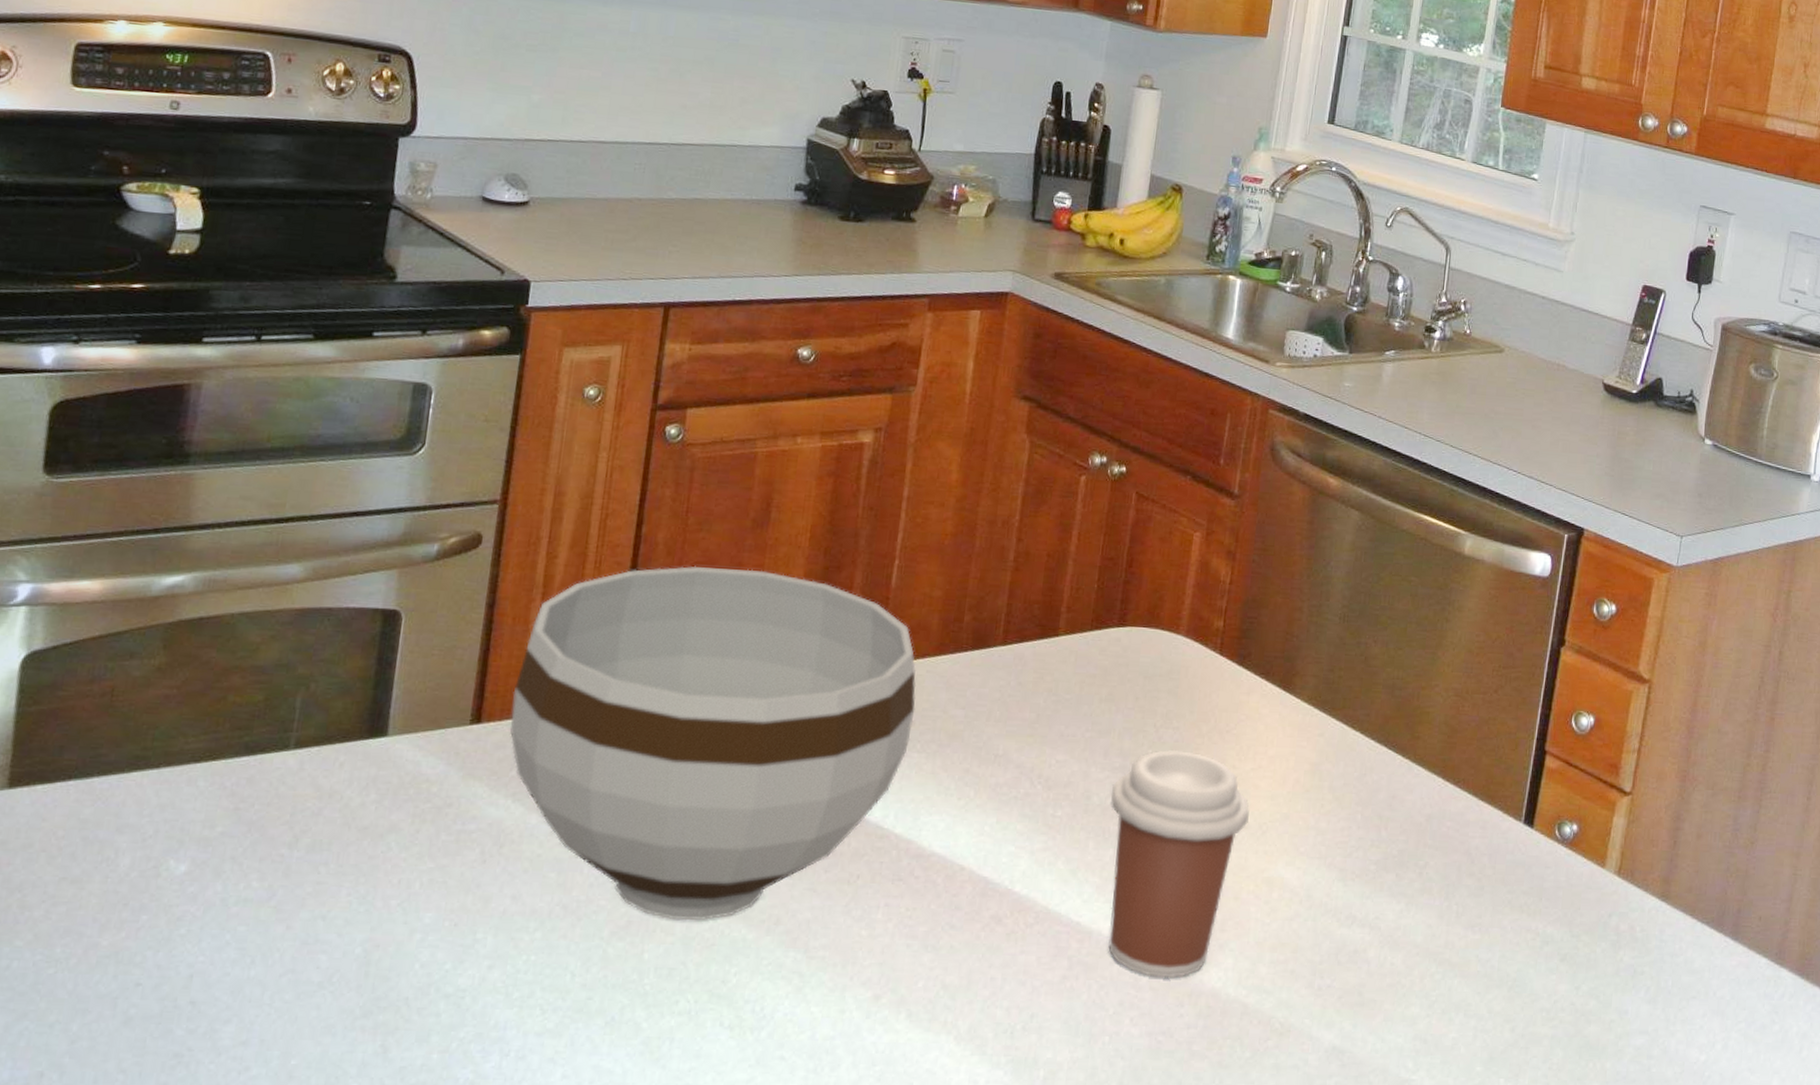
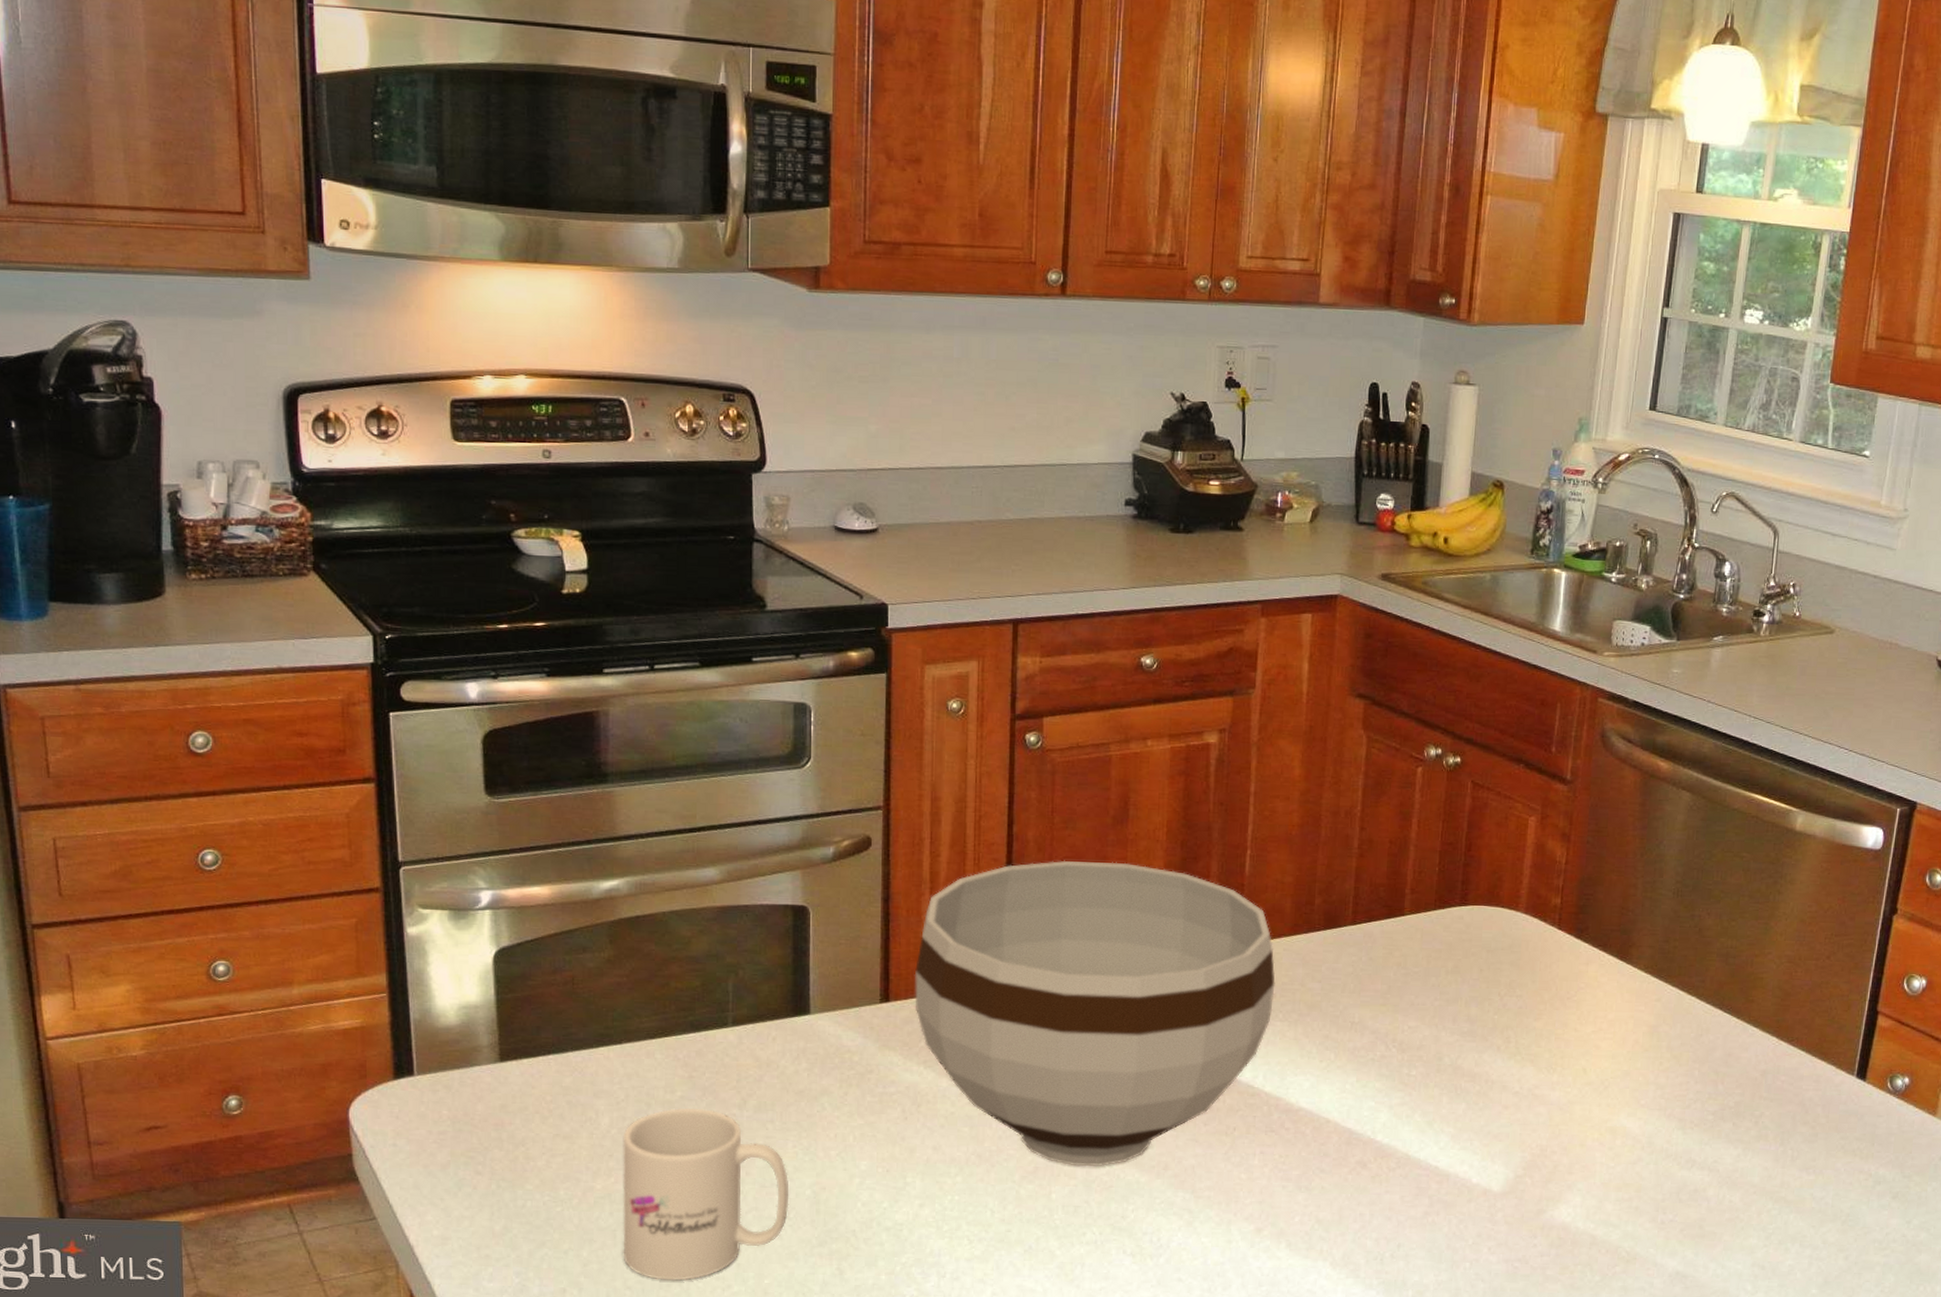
mug: none [122,847,337,1062] -> present [623,1108,789,1281]
coffee cup: present [1108,749,1249,978] -> none [1460,1015,1592,1214]

